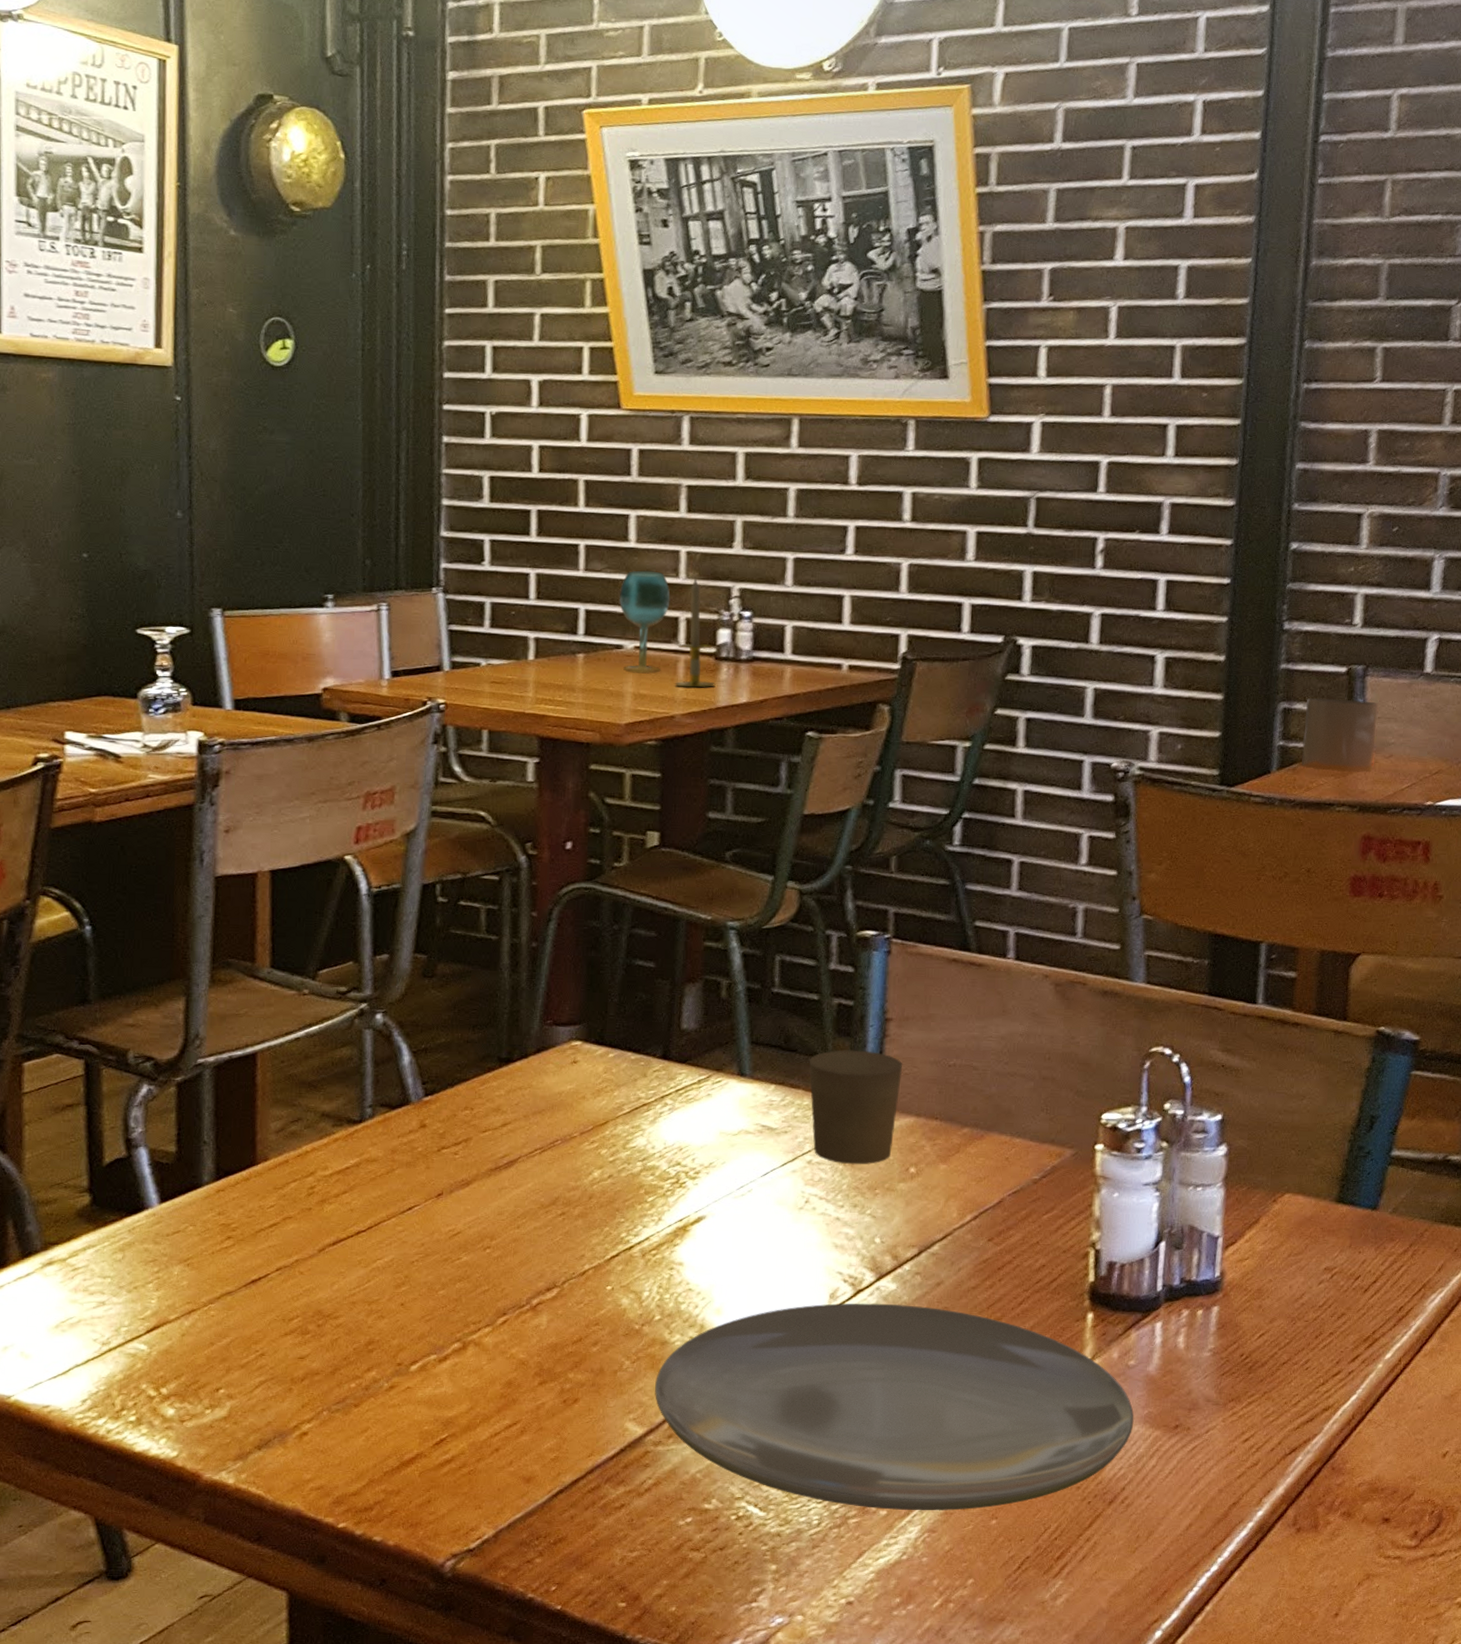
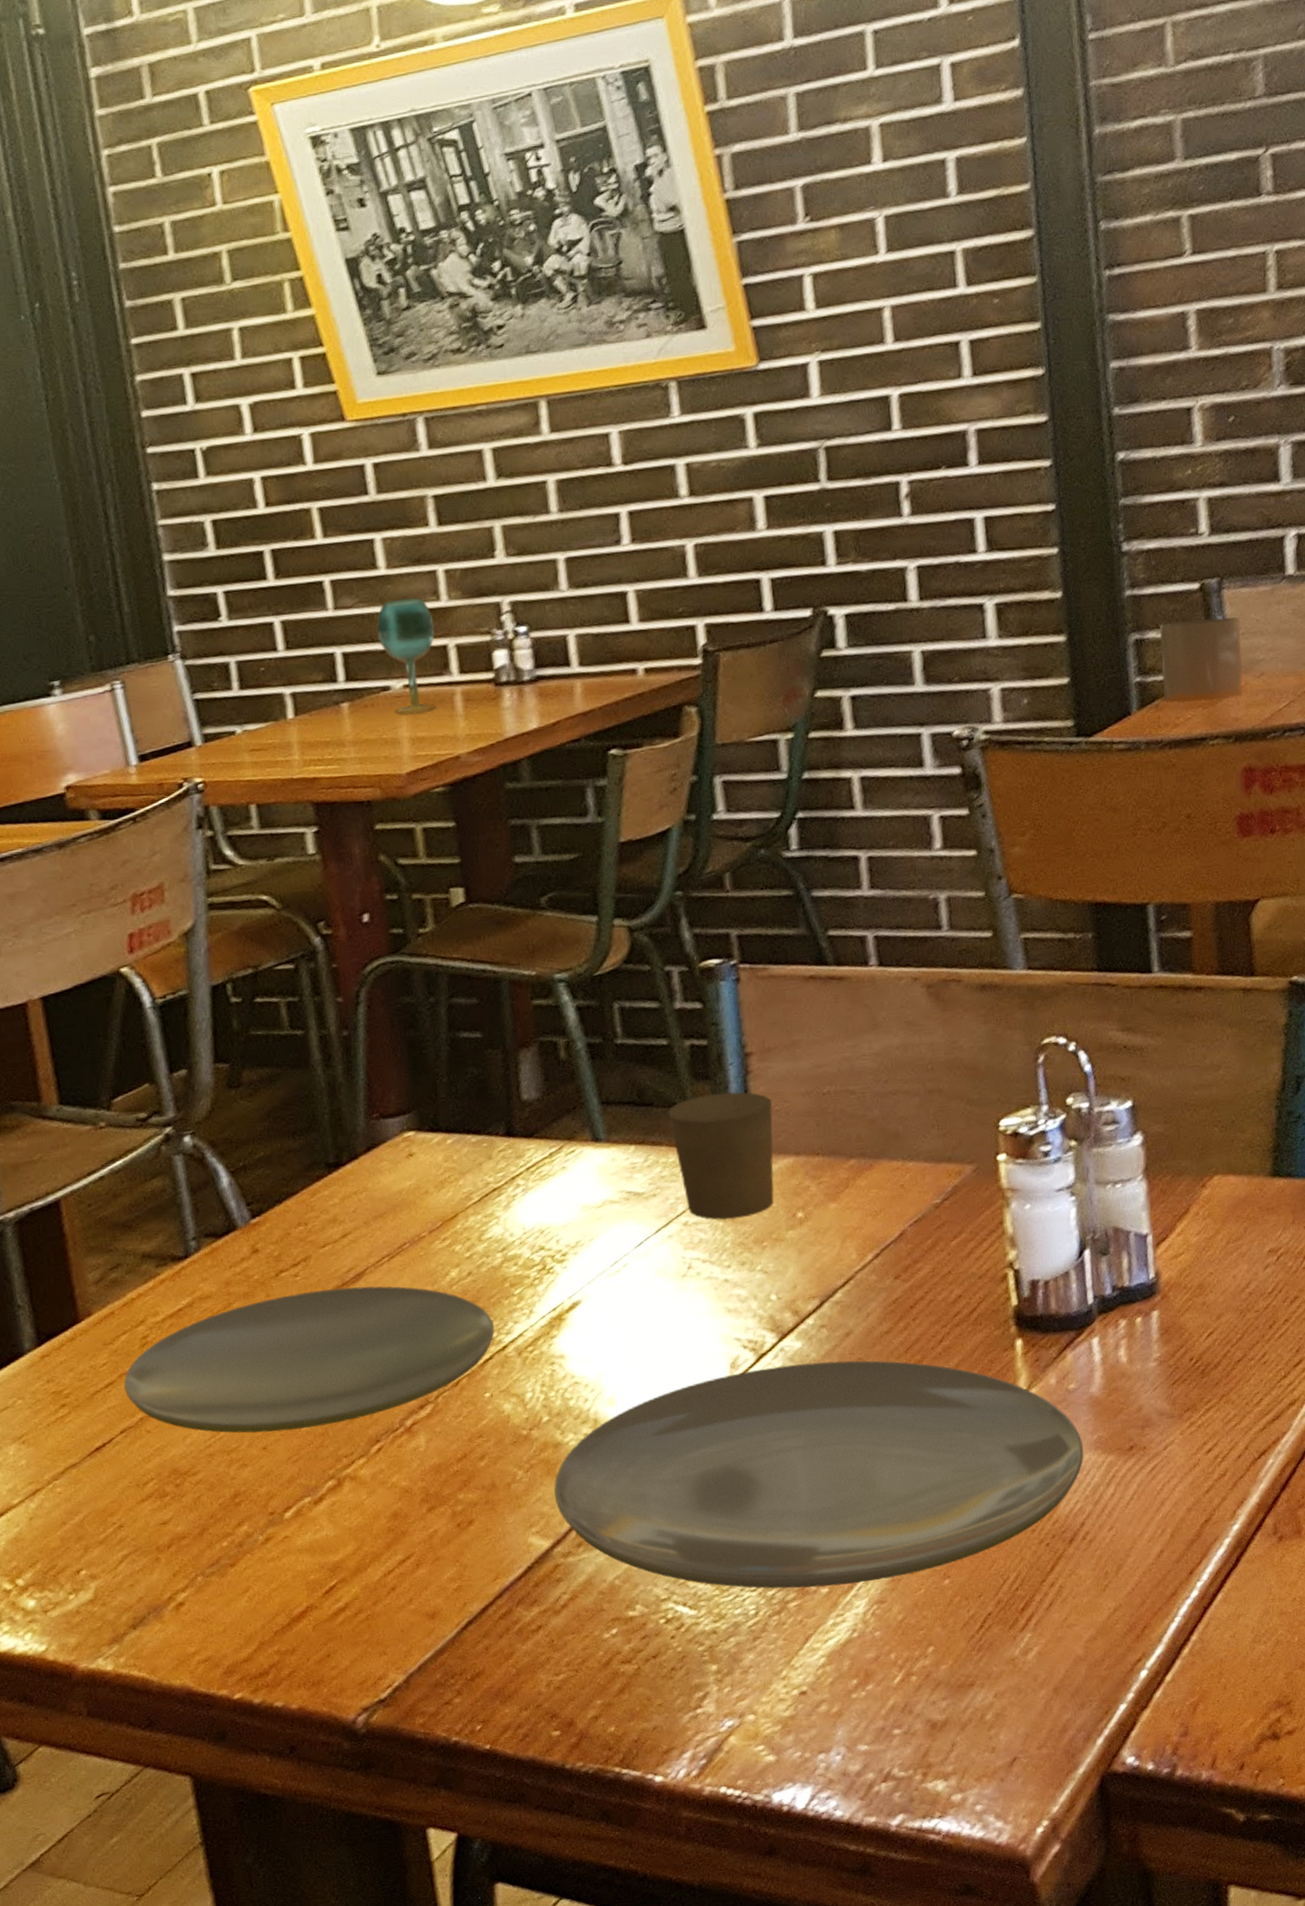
plate: none [286,1170,625,1292] -> present [124,1286,495,1433]
candle: present [674,577,716,688] -> none [451,596,500,723]

